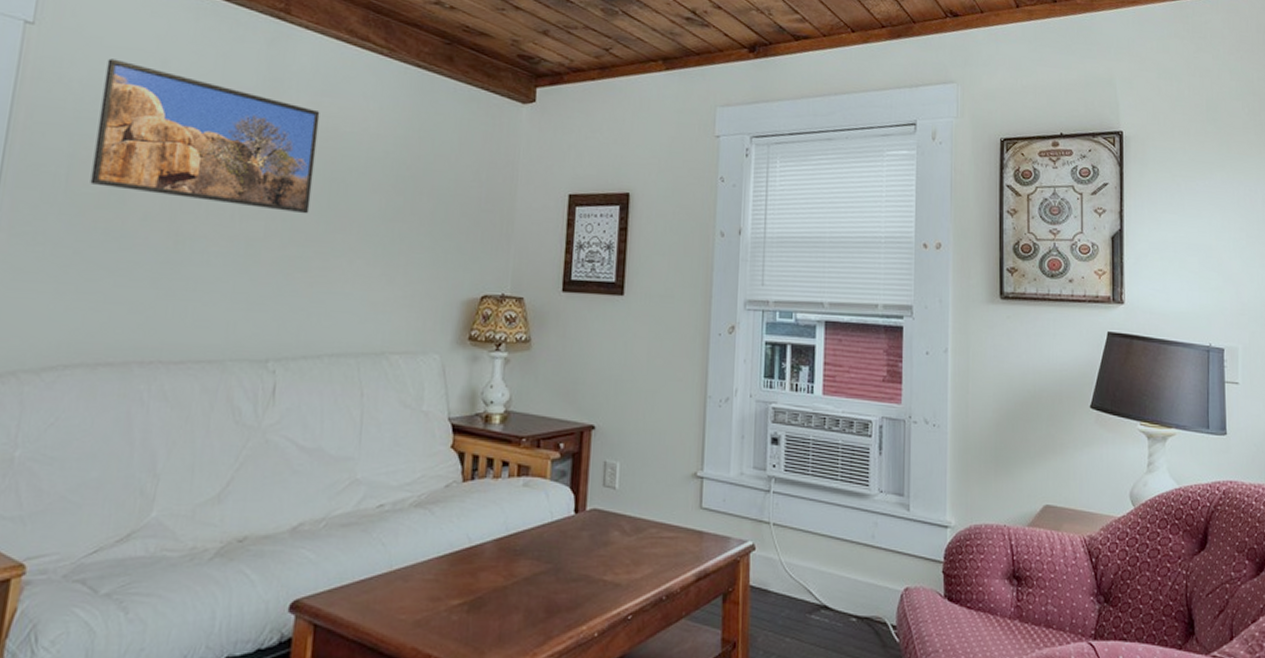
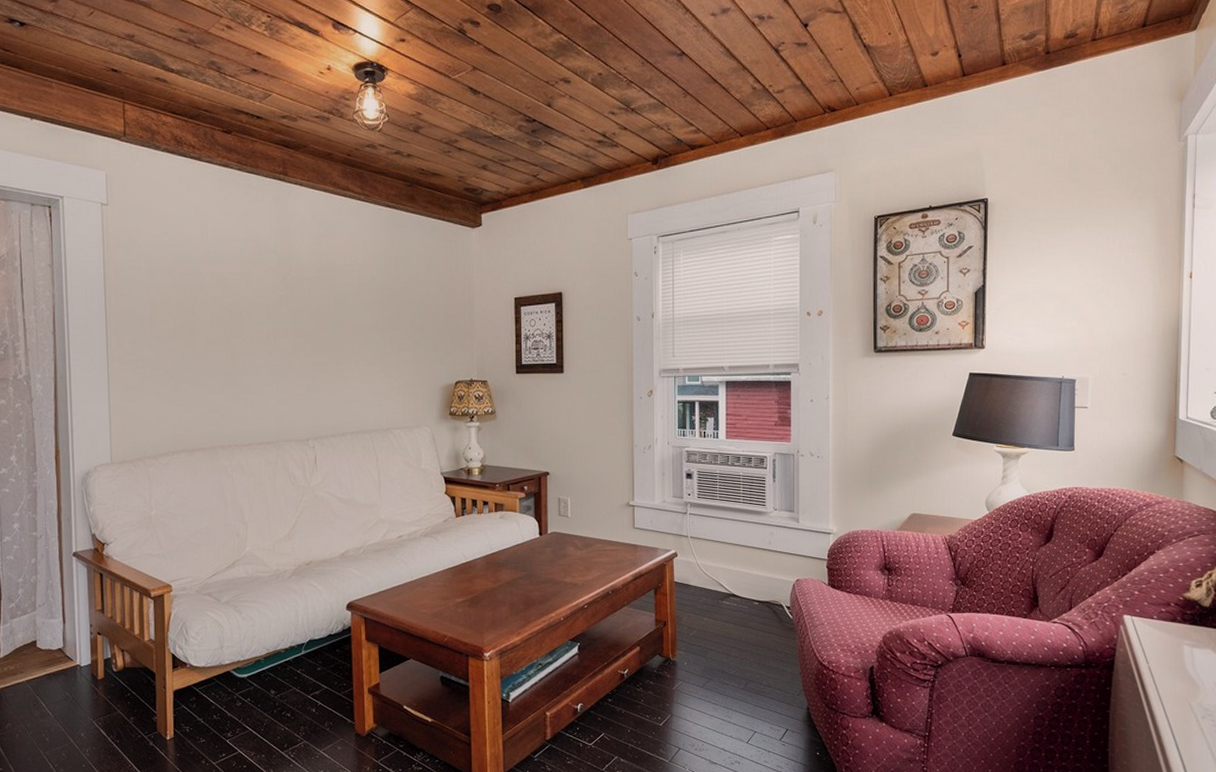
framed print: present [90,58,320,214] -> none [163,226,322,331]

